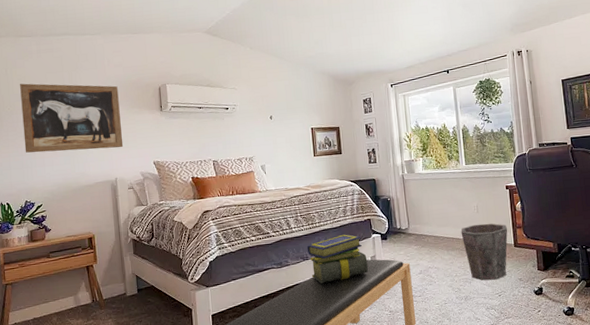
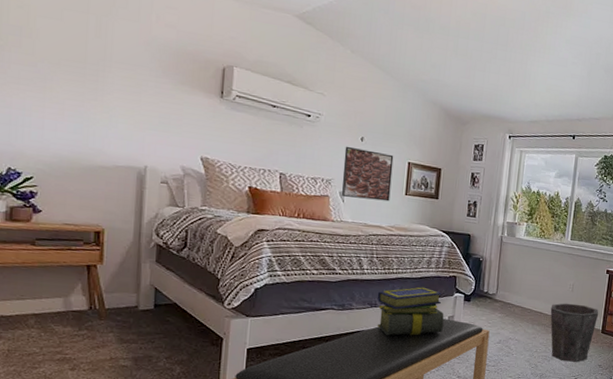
wall art: present [20,83,124,153] -> none [16,13,166,131]
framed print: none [259,125,302,169] -> present [342,146,394,202]

